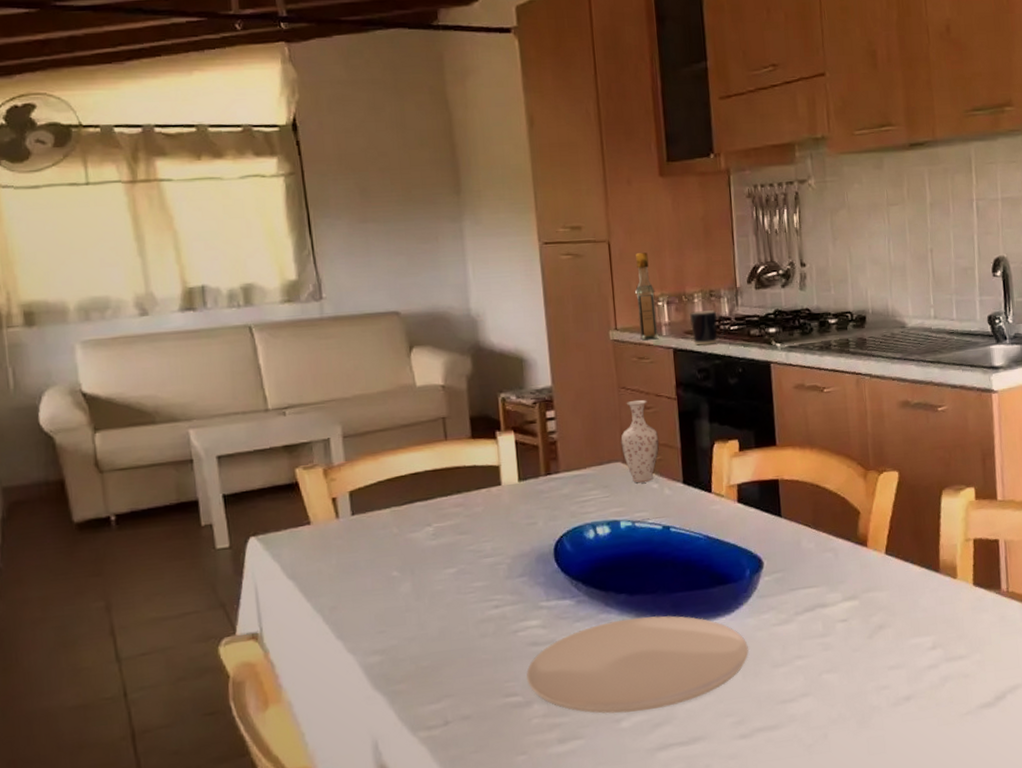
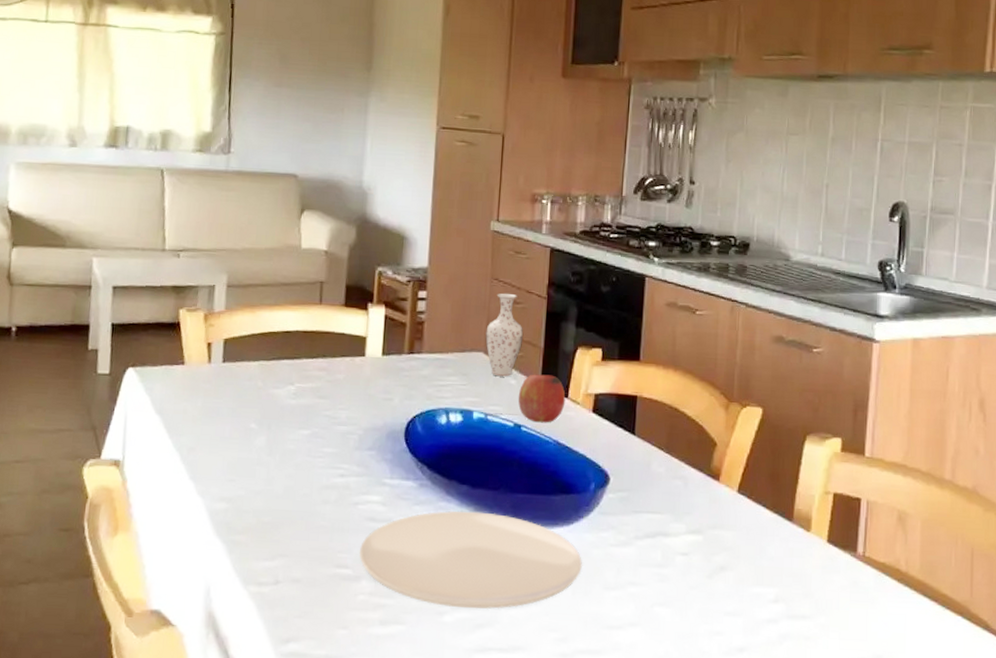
bottle: present [634,252,659,340] -> none [520,149,542,235]
fruit: none [662,473,710,522] -> present [518,374,566,423]
mug: present [689,310,726,346] -> none [571,214,607,249]

